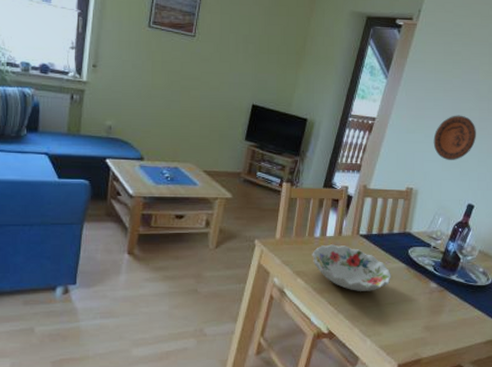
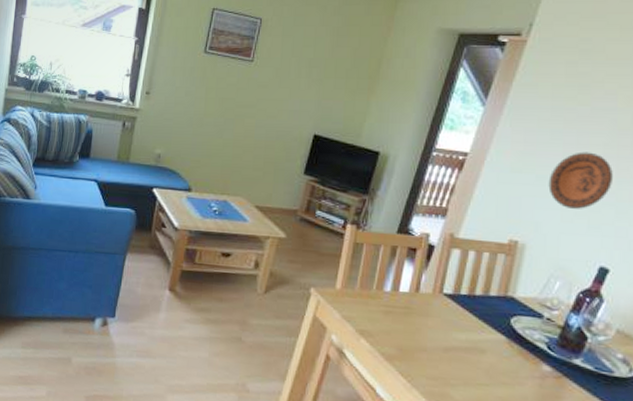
decorative bowl: present [312,244,391,291] -> none [380,302,486,366]

